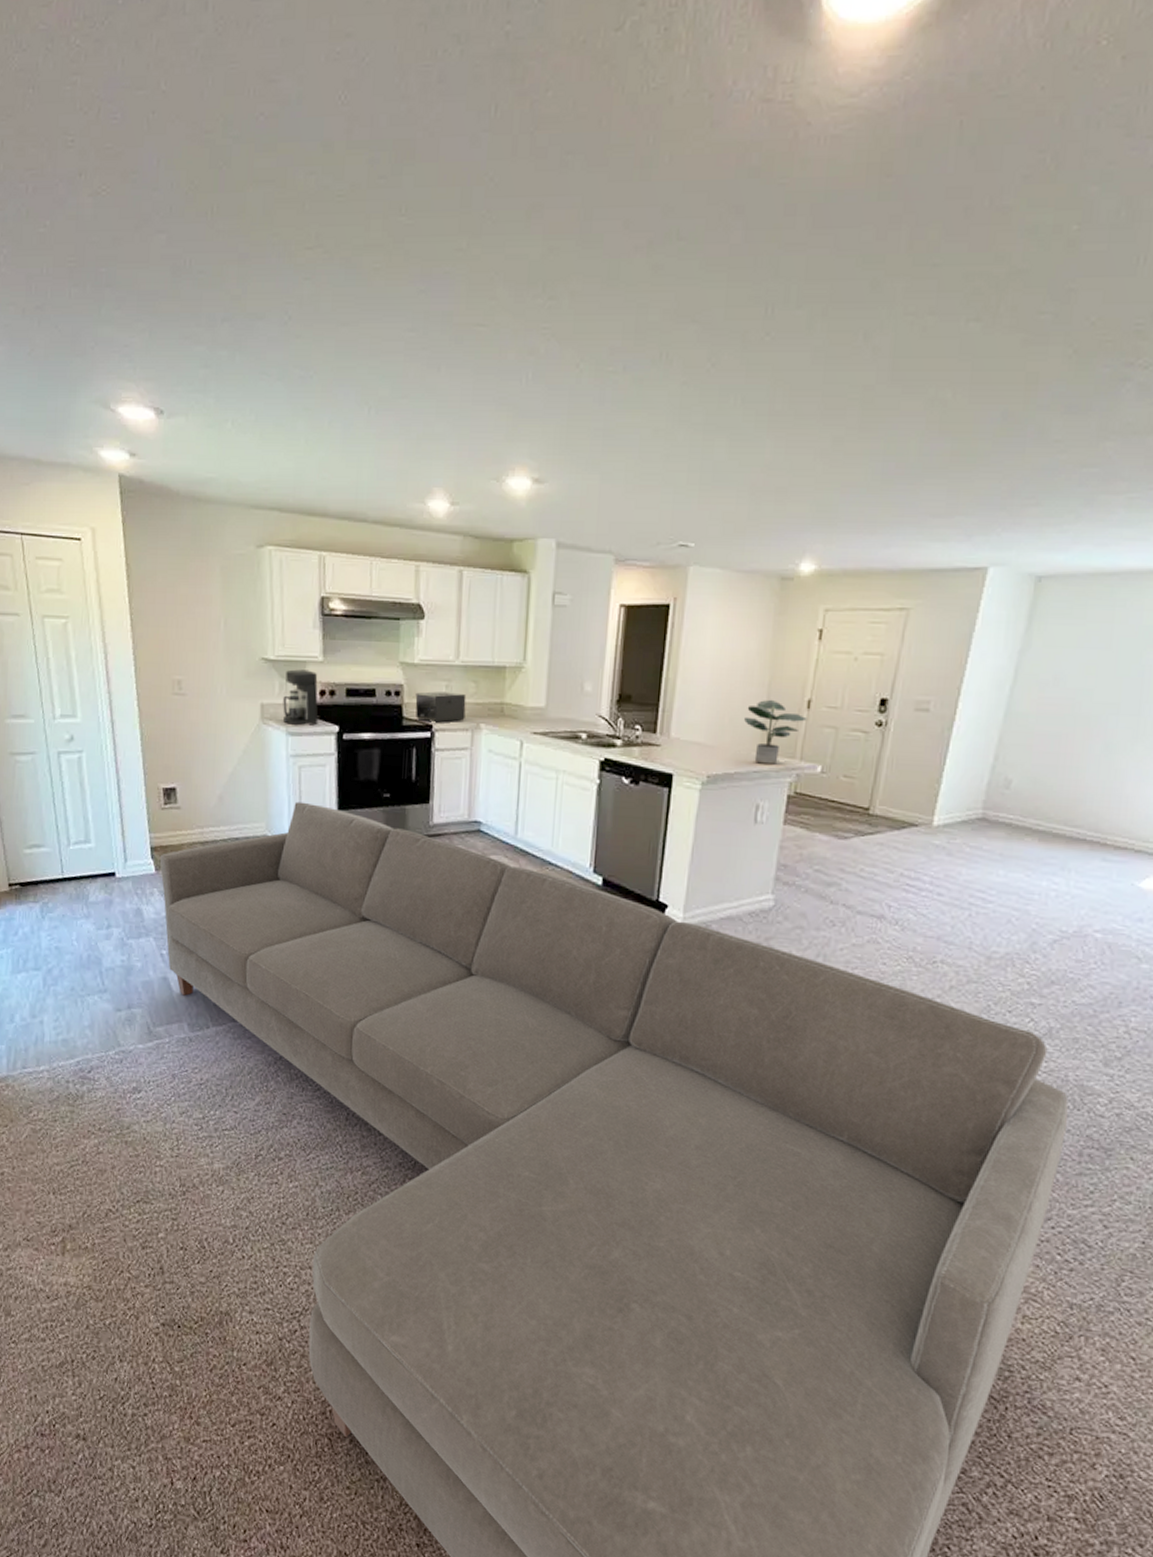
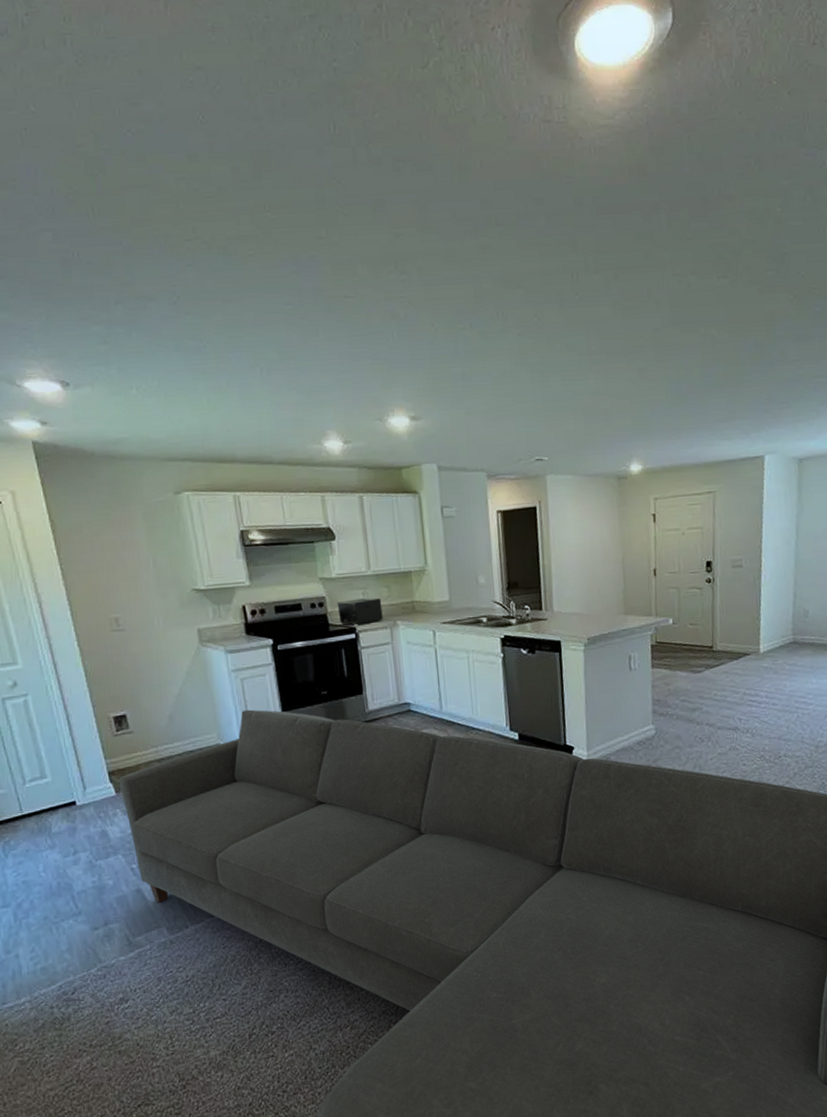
coffee maker: present [283,669,319,726] -> none [217,594,253,645]
potted plant: present [744,699,807,765] -> none [608,572,656,623]

